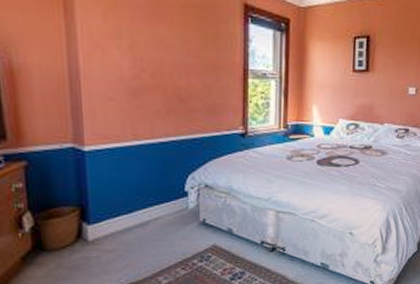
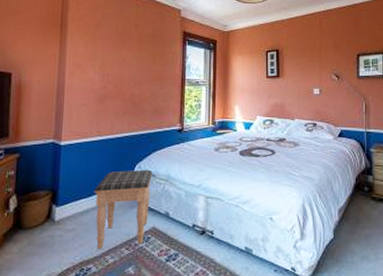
footstool: none [135,181,211,271] -> present [94,169,153,250]

